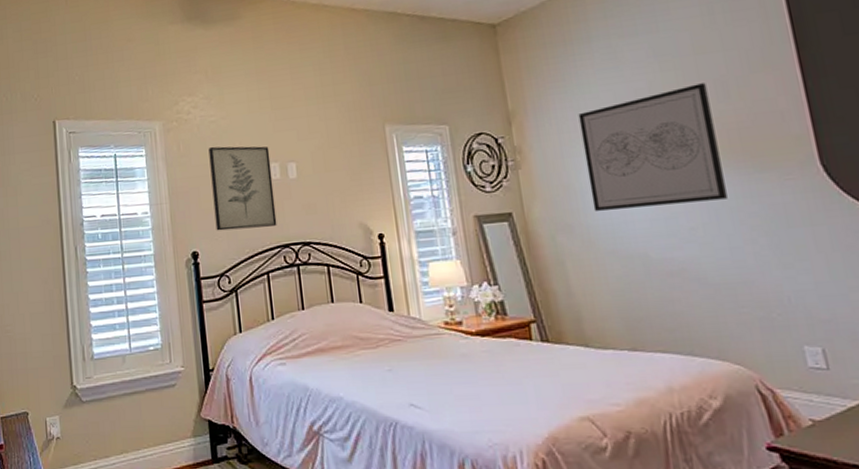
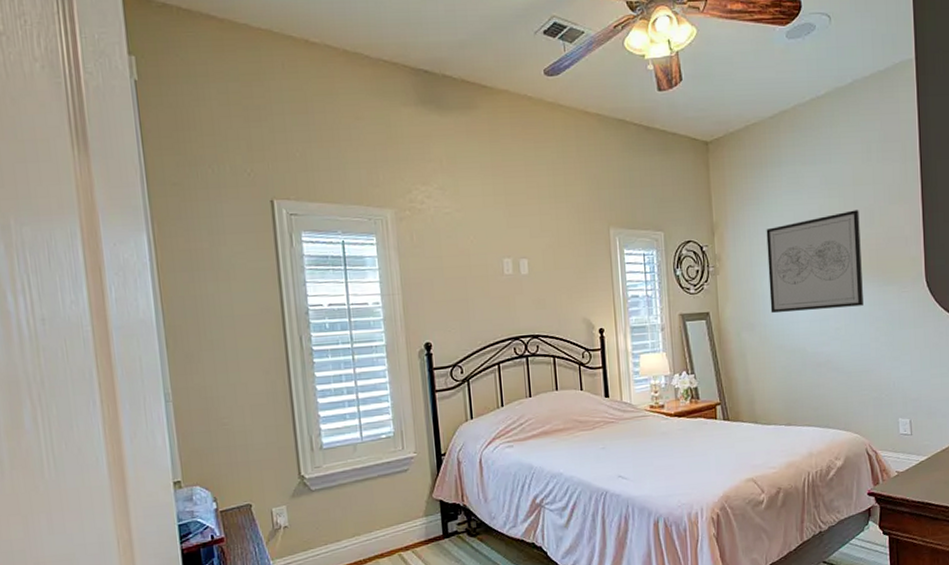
wall art: present [208,146,277,231] -> none [442,238,509,323]

